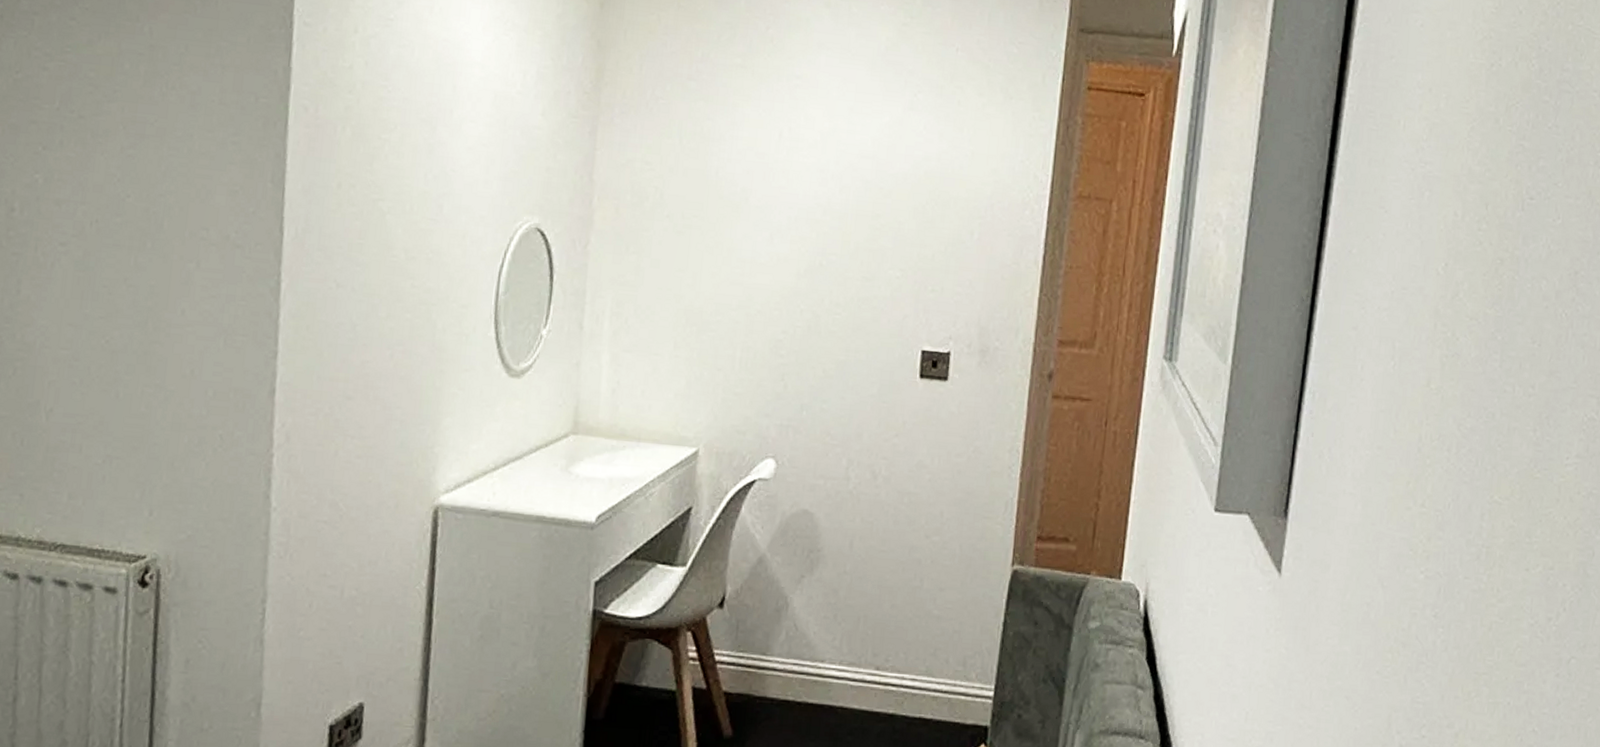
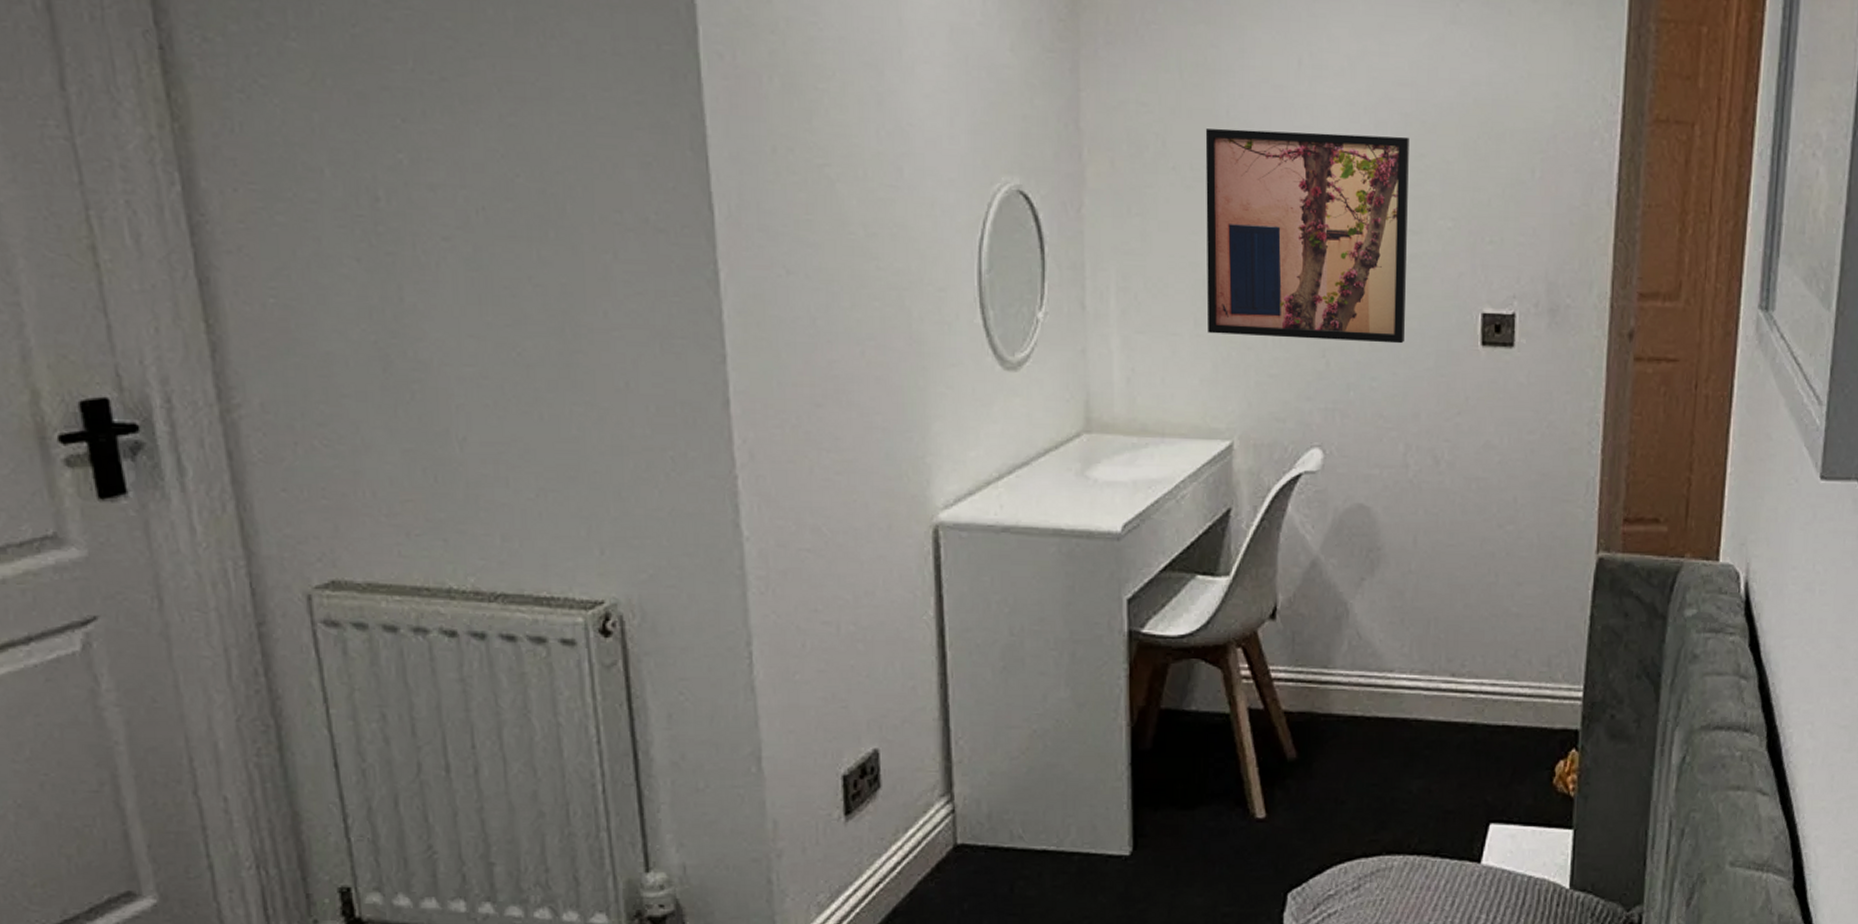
wall art: none [685,185,868,373] -> present [1205,128,1409,344]

